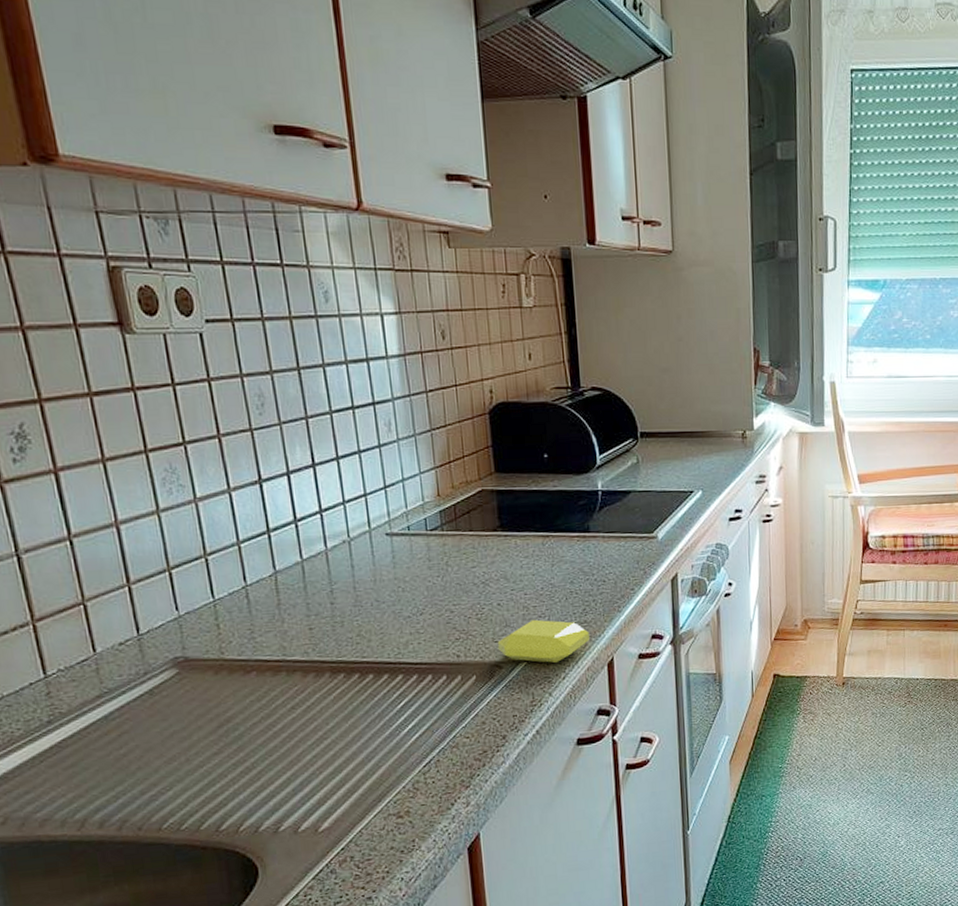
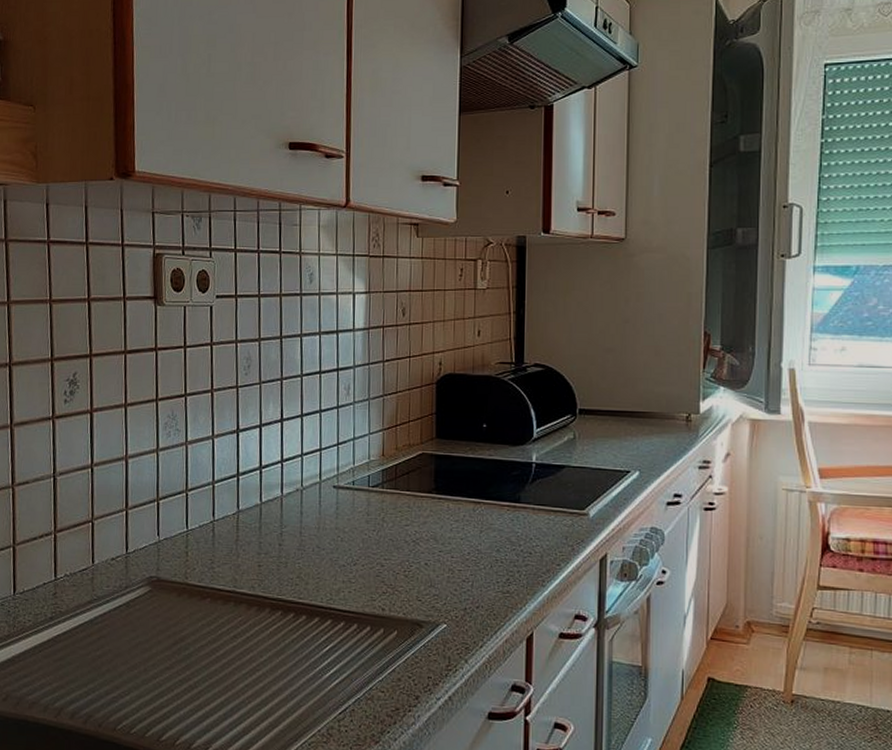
soap bar: present [497,619,590,664] -> none [420,583,511,631]

